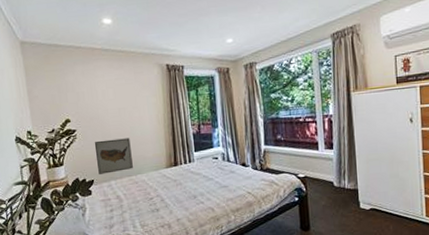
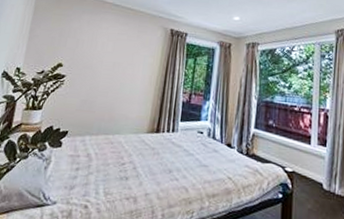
wall art: present [94,138,133,174] -> none [75,90,117,128]

